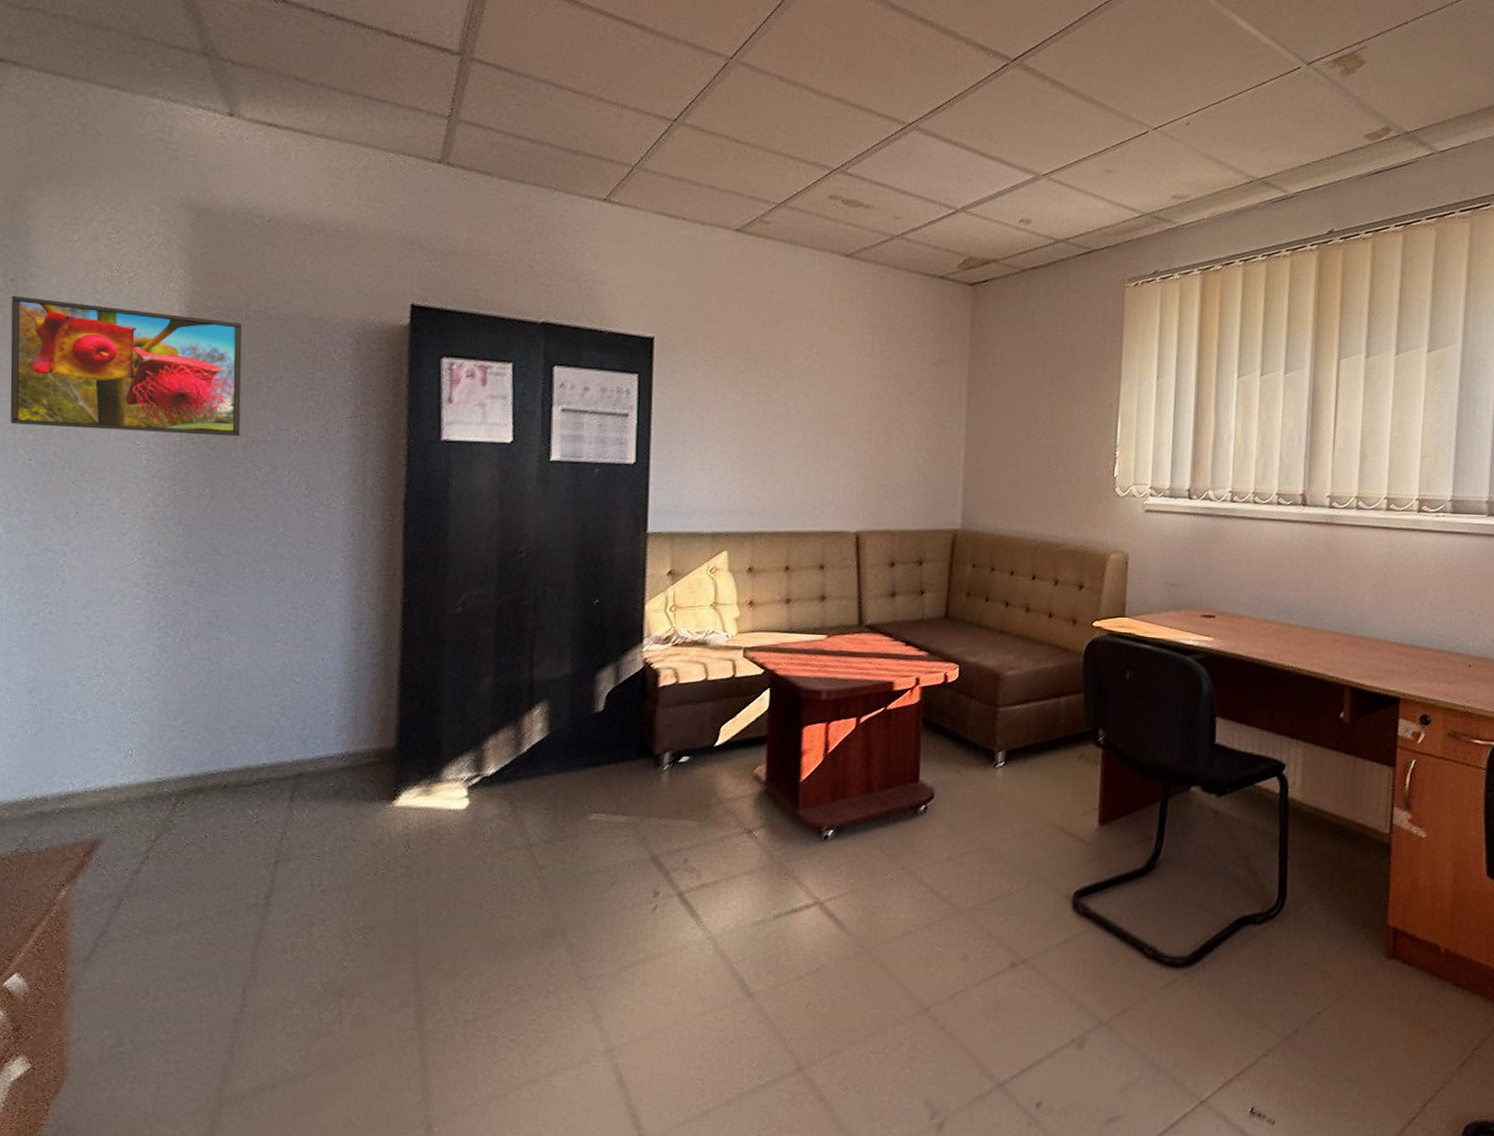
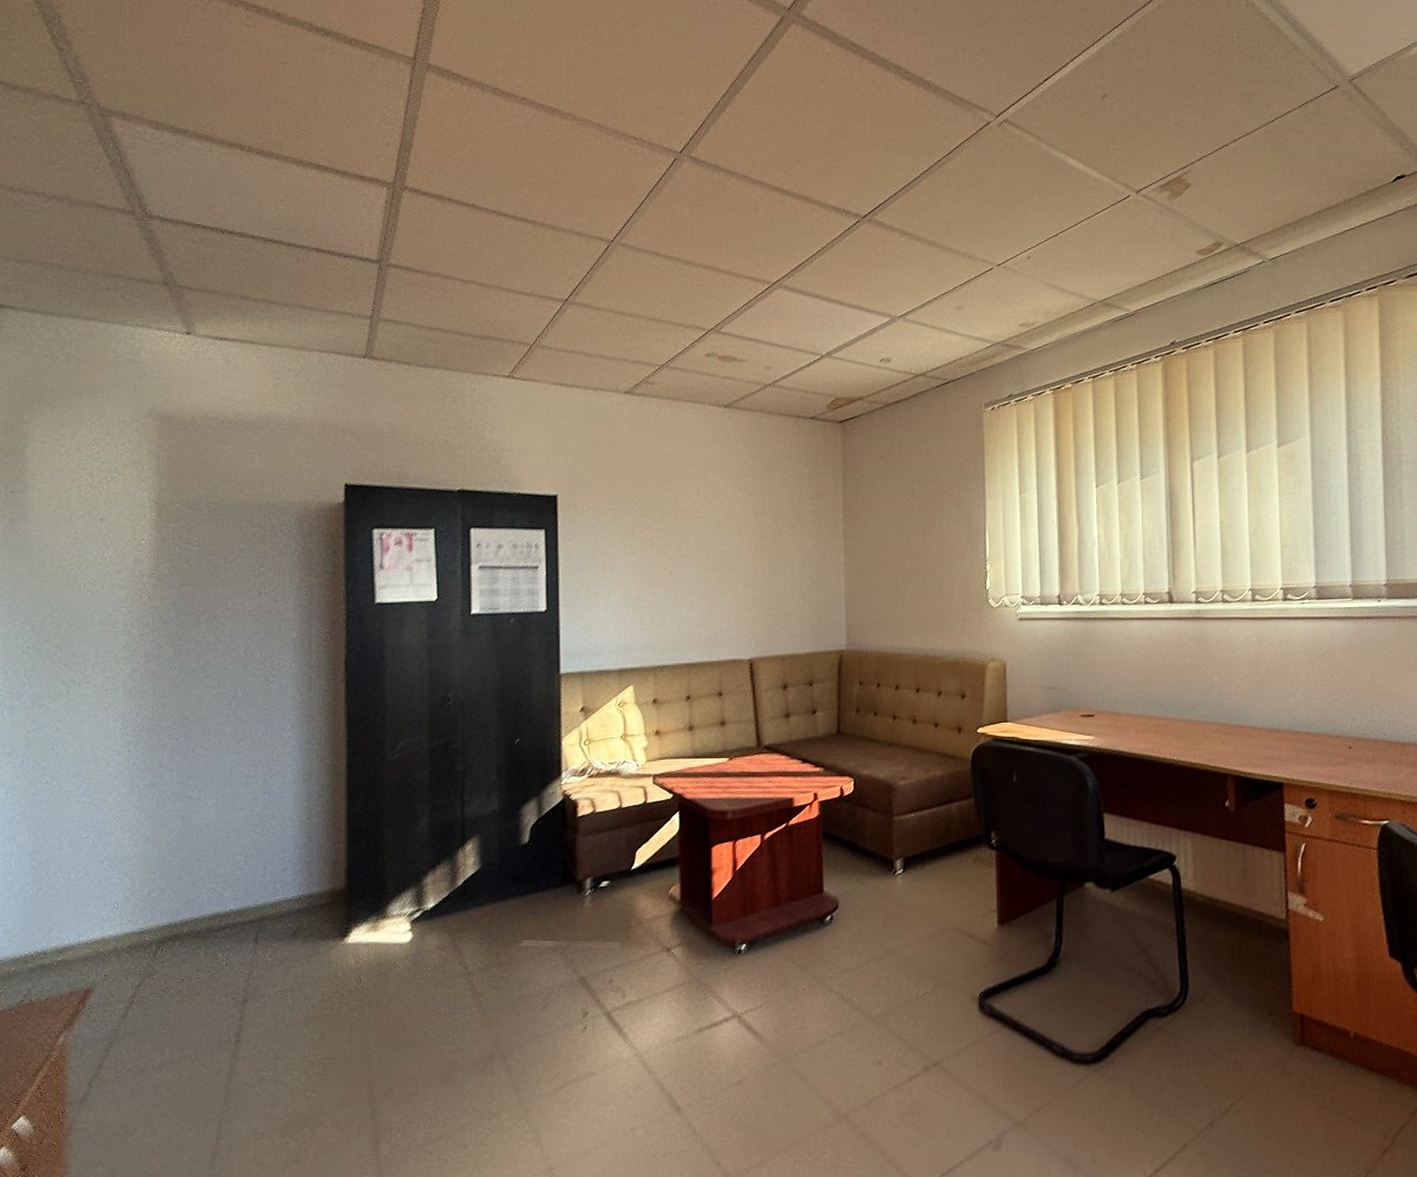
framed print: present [10,295,243,437] -> none [11,505,203,617]

